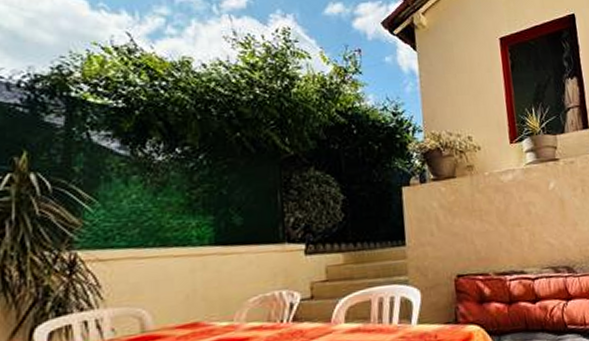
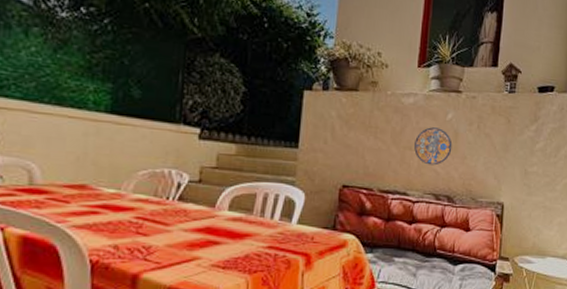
manhole cover: none [522,199,561,239] -> present [414,127,453,166]

